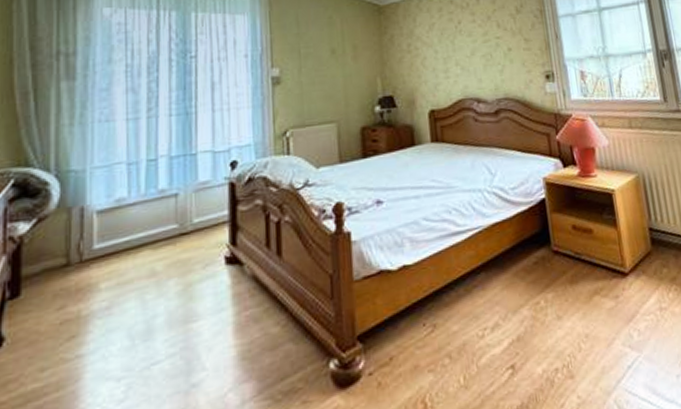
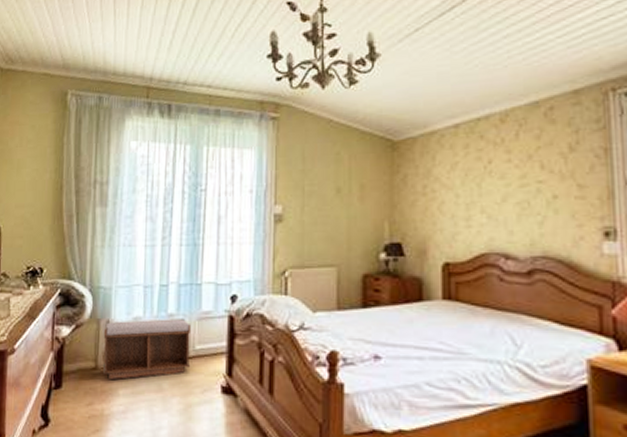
bench: none [77,193,189,274] -> present [103,319,192,379]

